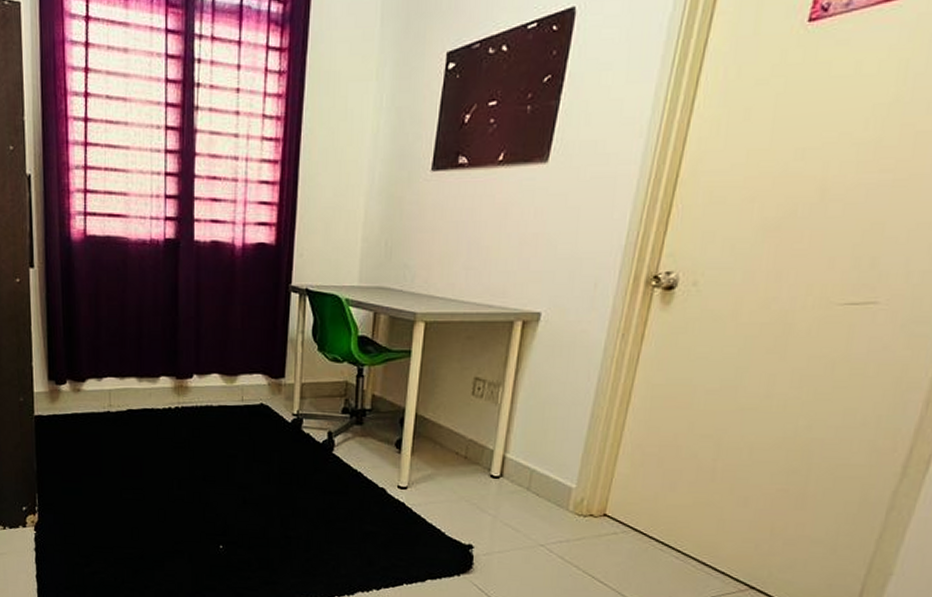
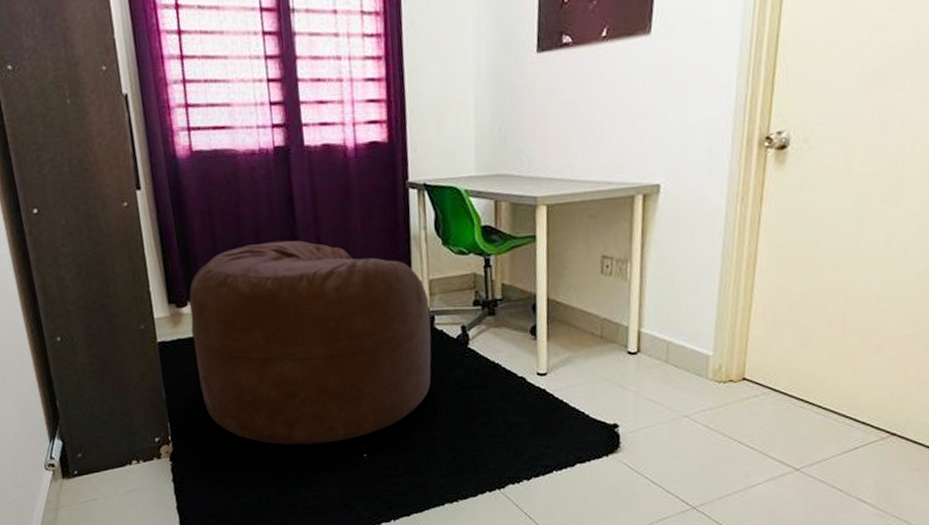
bean bag chair: none [67,330,299,531] -> present [189,240,432,445]

